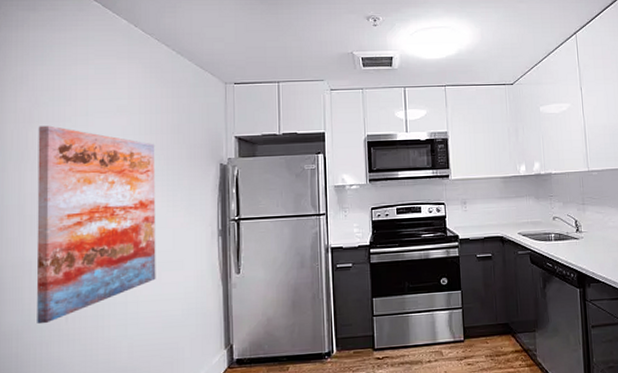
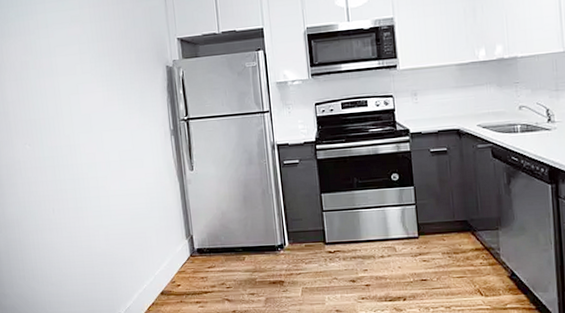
wall art: present [36,125,156,325] -> none [10,39,121,215]

